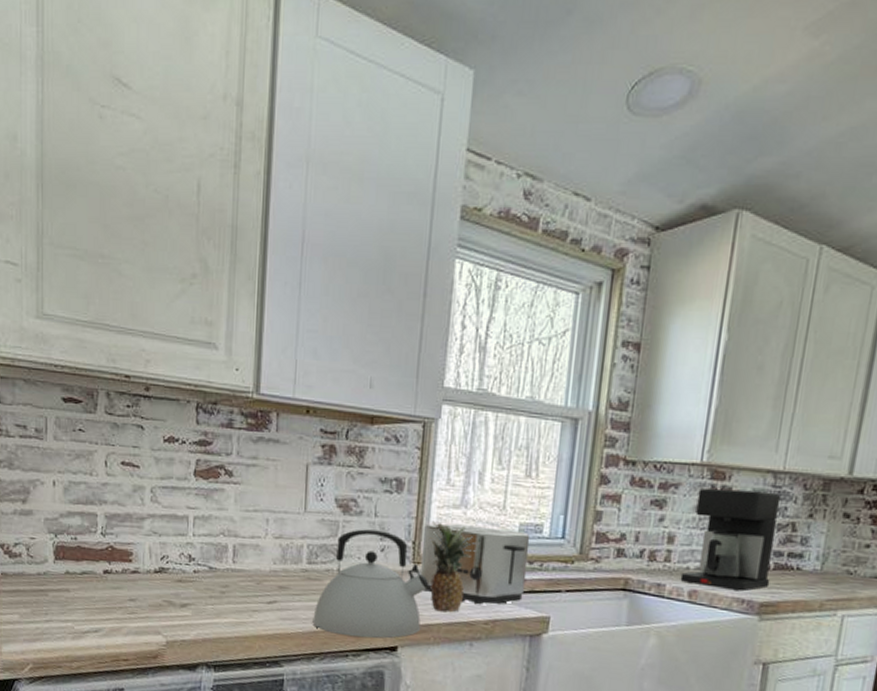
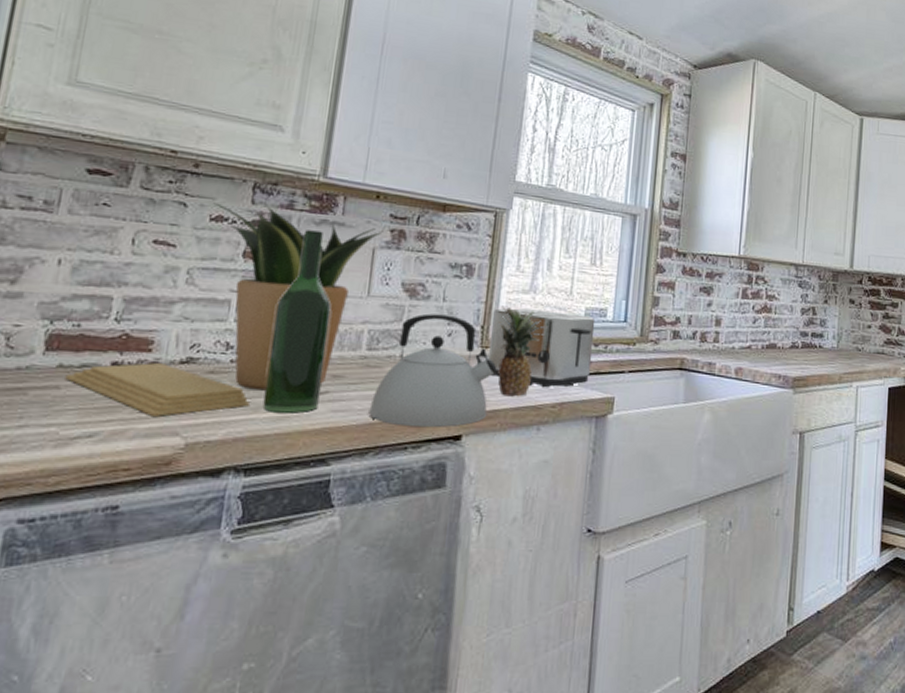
cutting board: none [72,571,212,618] -> present [65,363,250,417]
potted plant: none [165,424,313,599] -> present [213,203,382,391]
wine bottle: none [223,448,273,620] -> present [262,230,332,414]
coffee maker: present [680,487,781,592] -> none [727,277,803,368]

